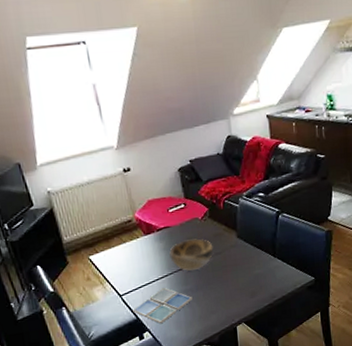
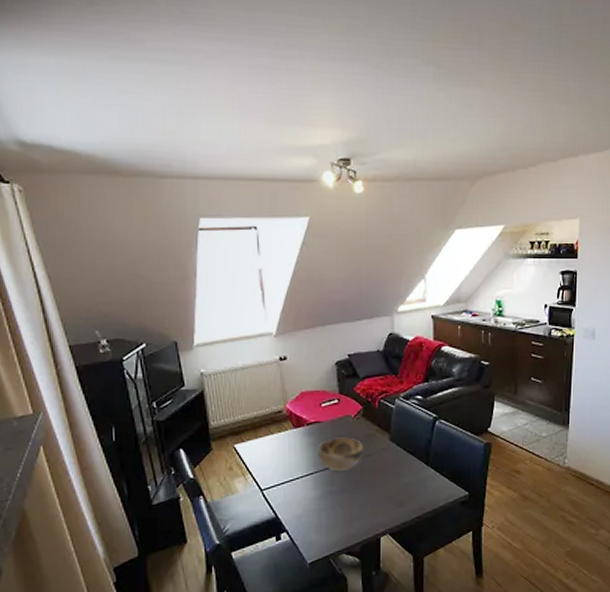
drink coaster: present [133,288,192,324] -> none [272,487,336,526]

